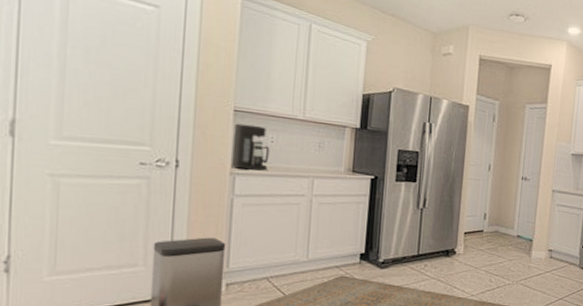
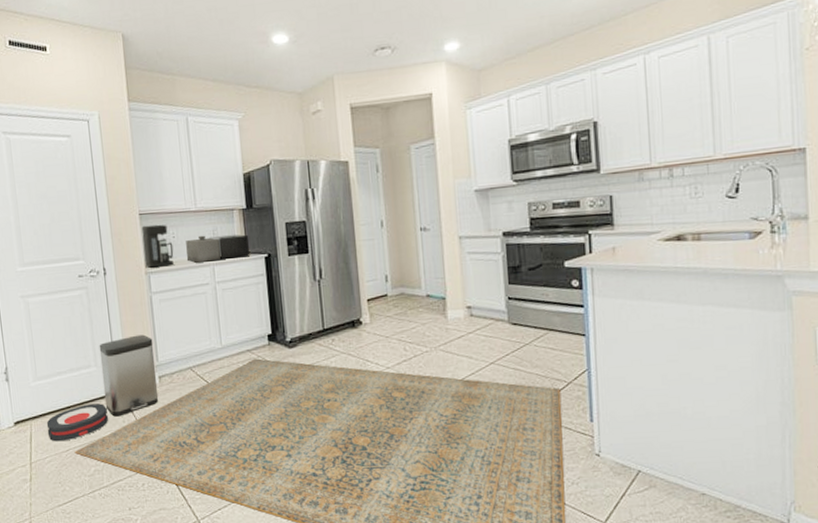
canister: none [283,145,324,174] -> present [186,235,221,264]
toaster: none [312,149,358,175] -> present [208,234,251,259]

